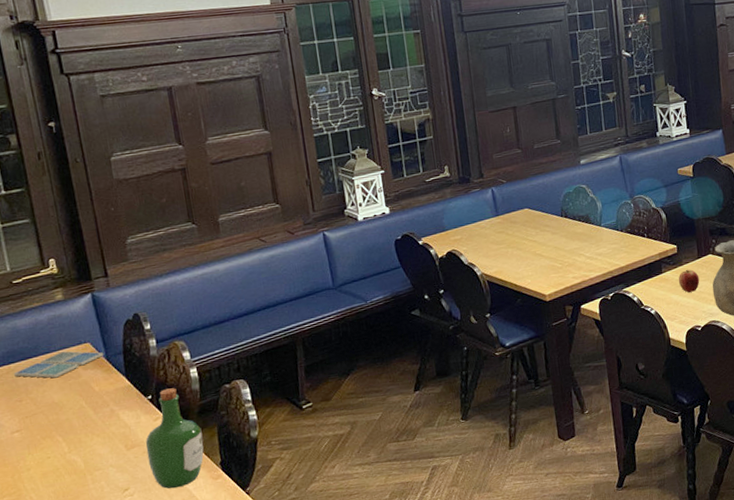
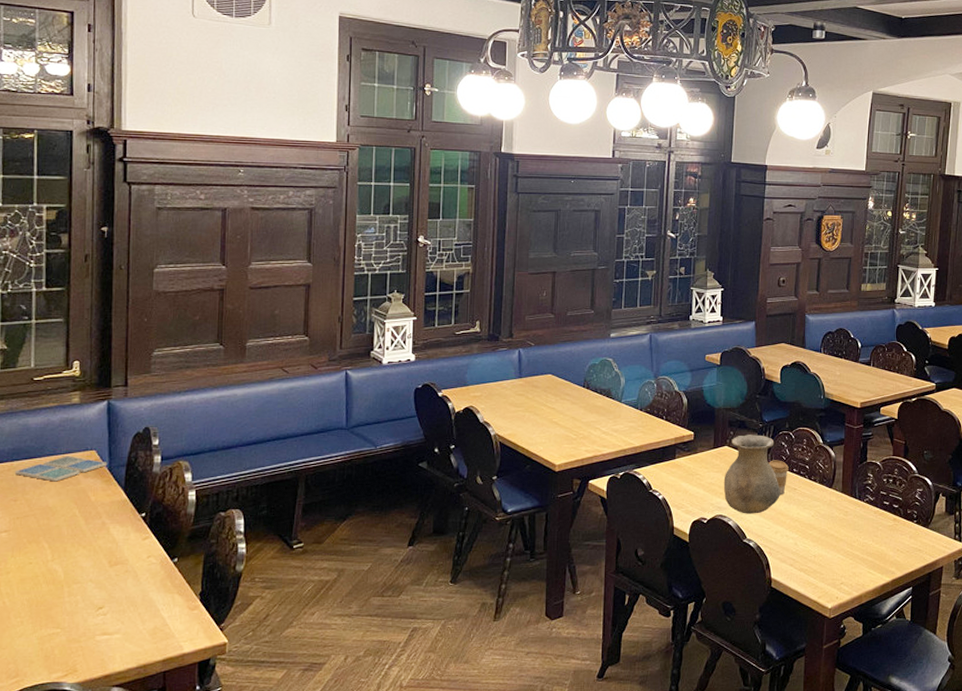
wine bottle: present [145,388,204,489] -> none [128,508,188,614]
apple: present [678,269,700,293] -> none [690,459,712,482]

